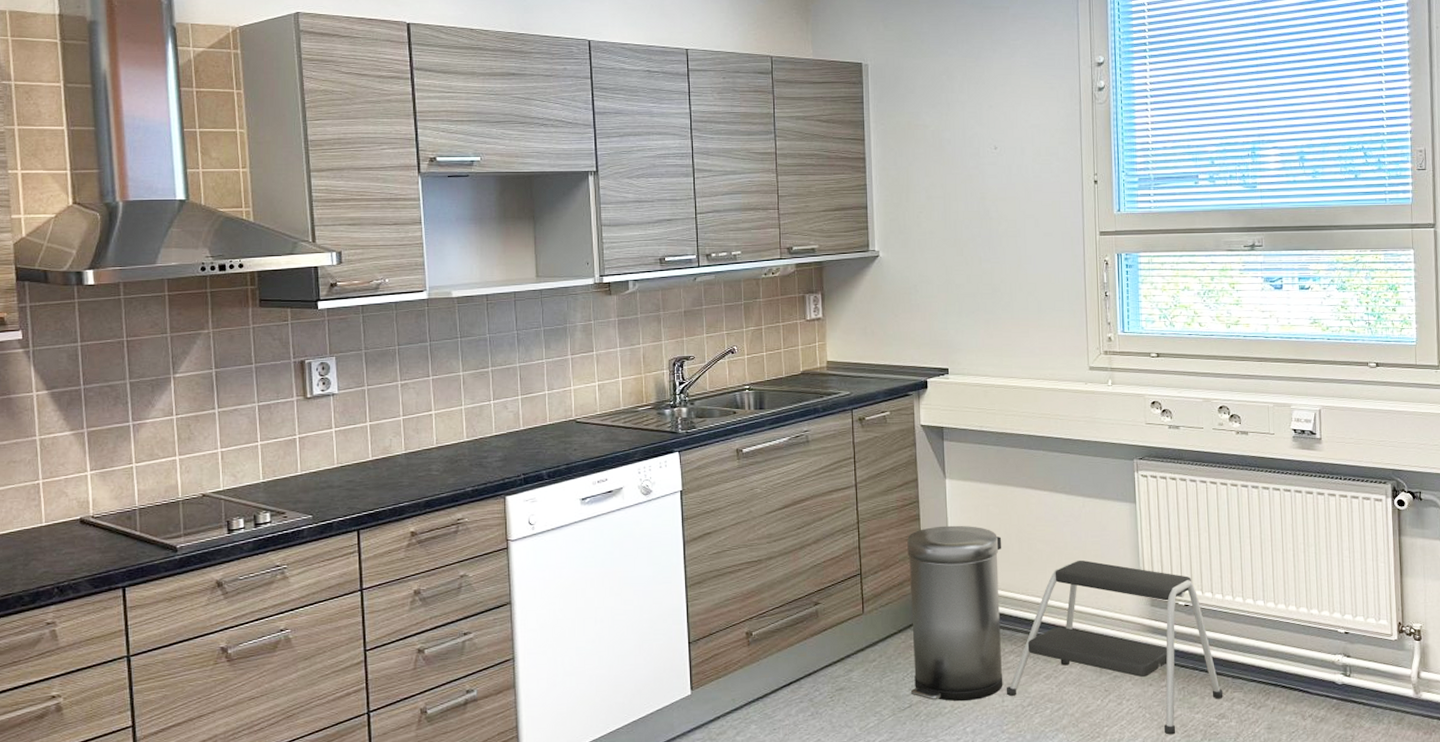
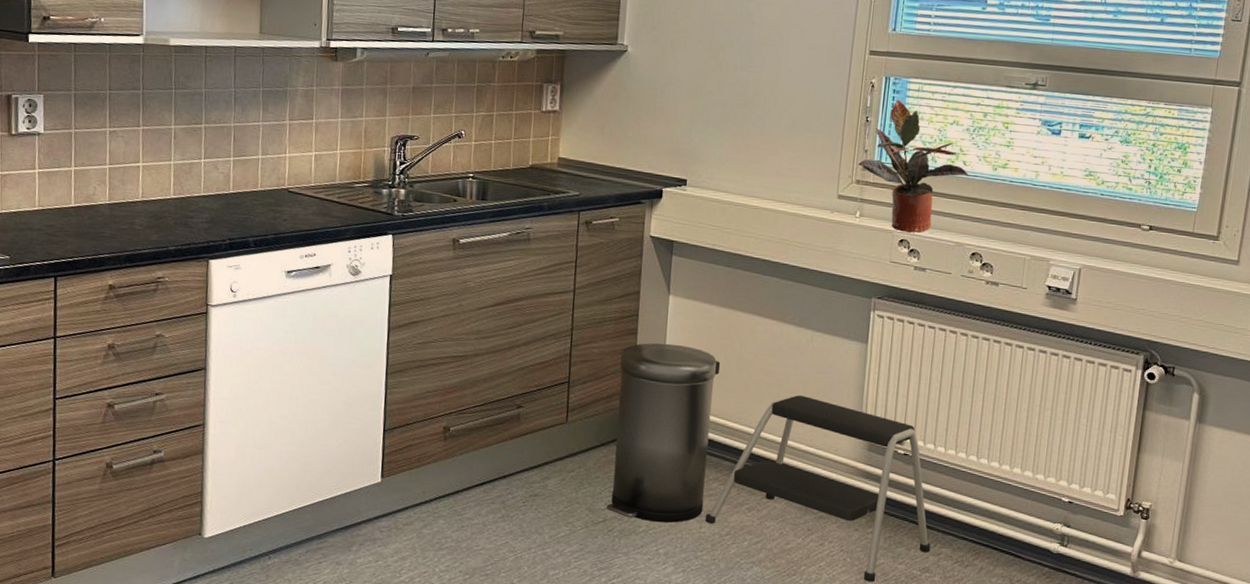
potted plant: none [1104,273,1206,394] -> present [858,99,969,233]

